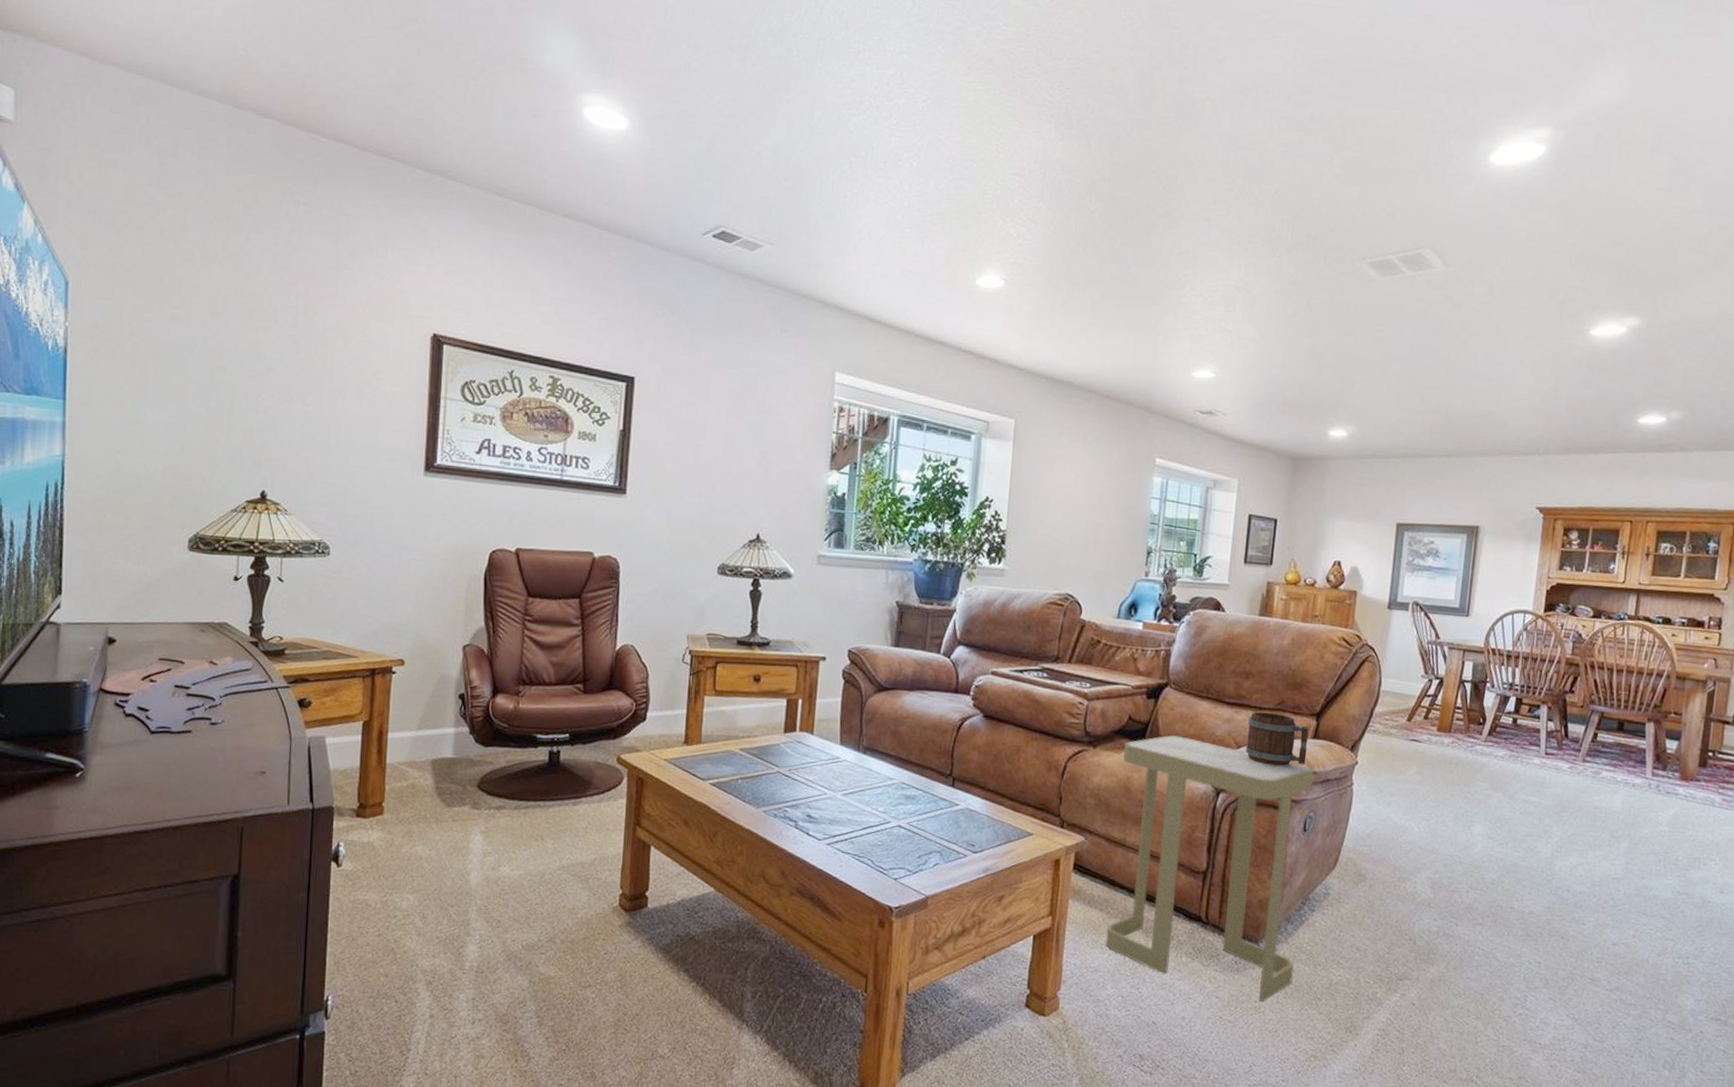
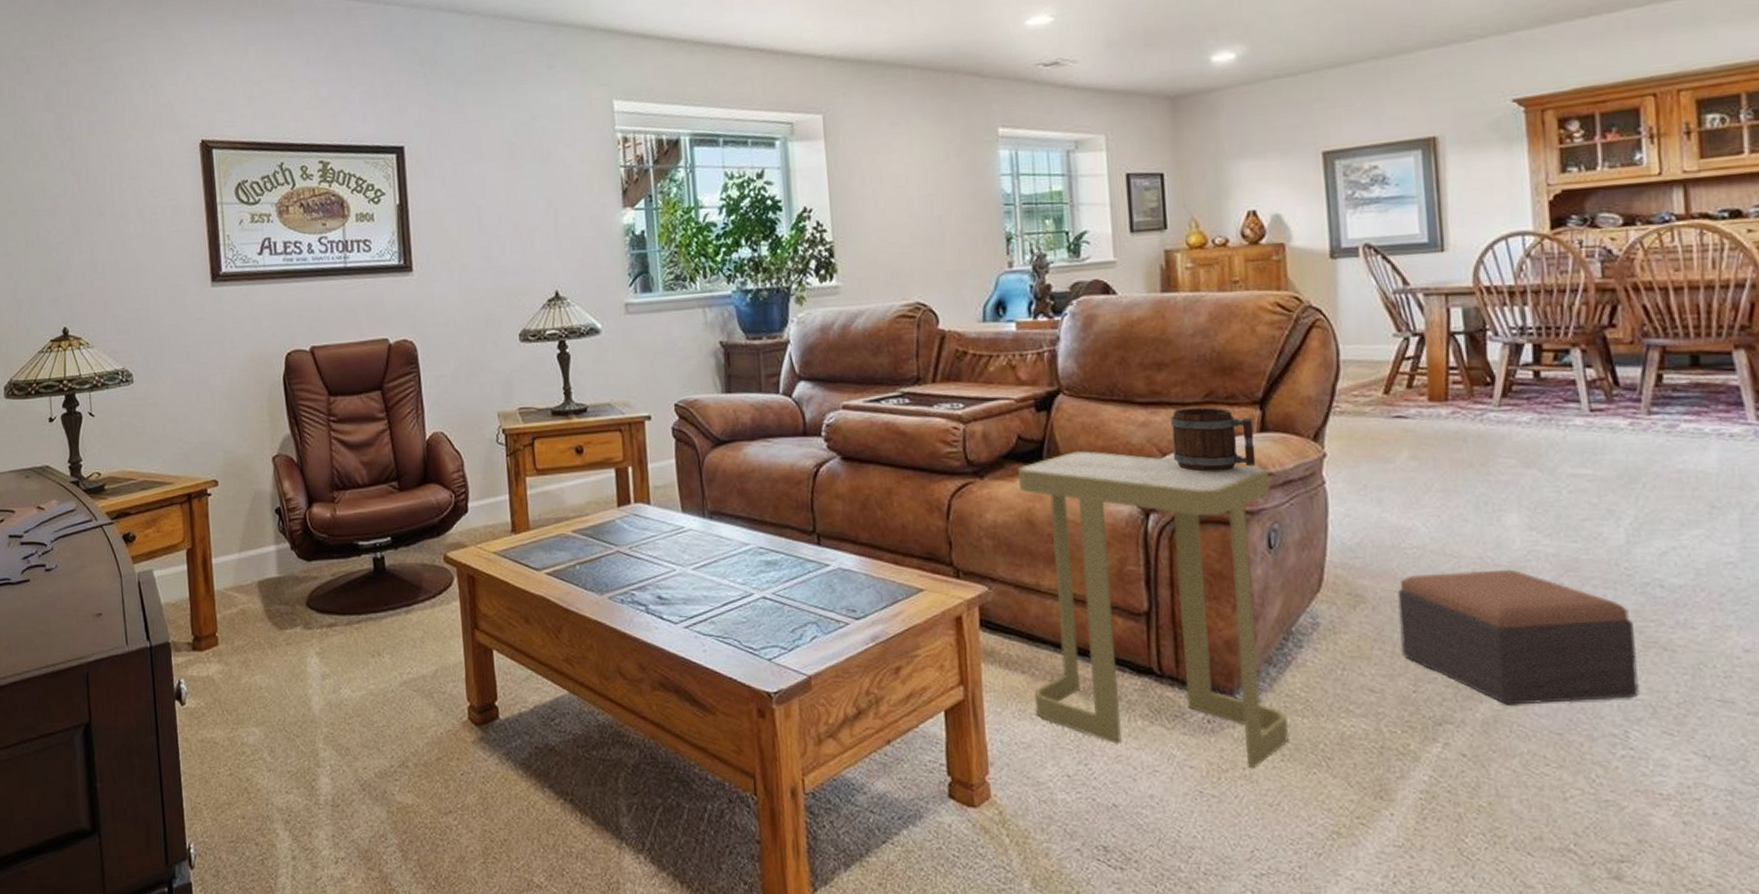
footstool: none [1383,863,1545,972] -> present [1397,569,1639,705]

